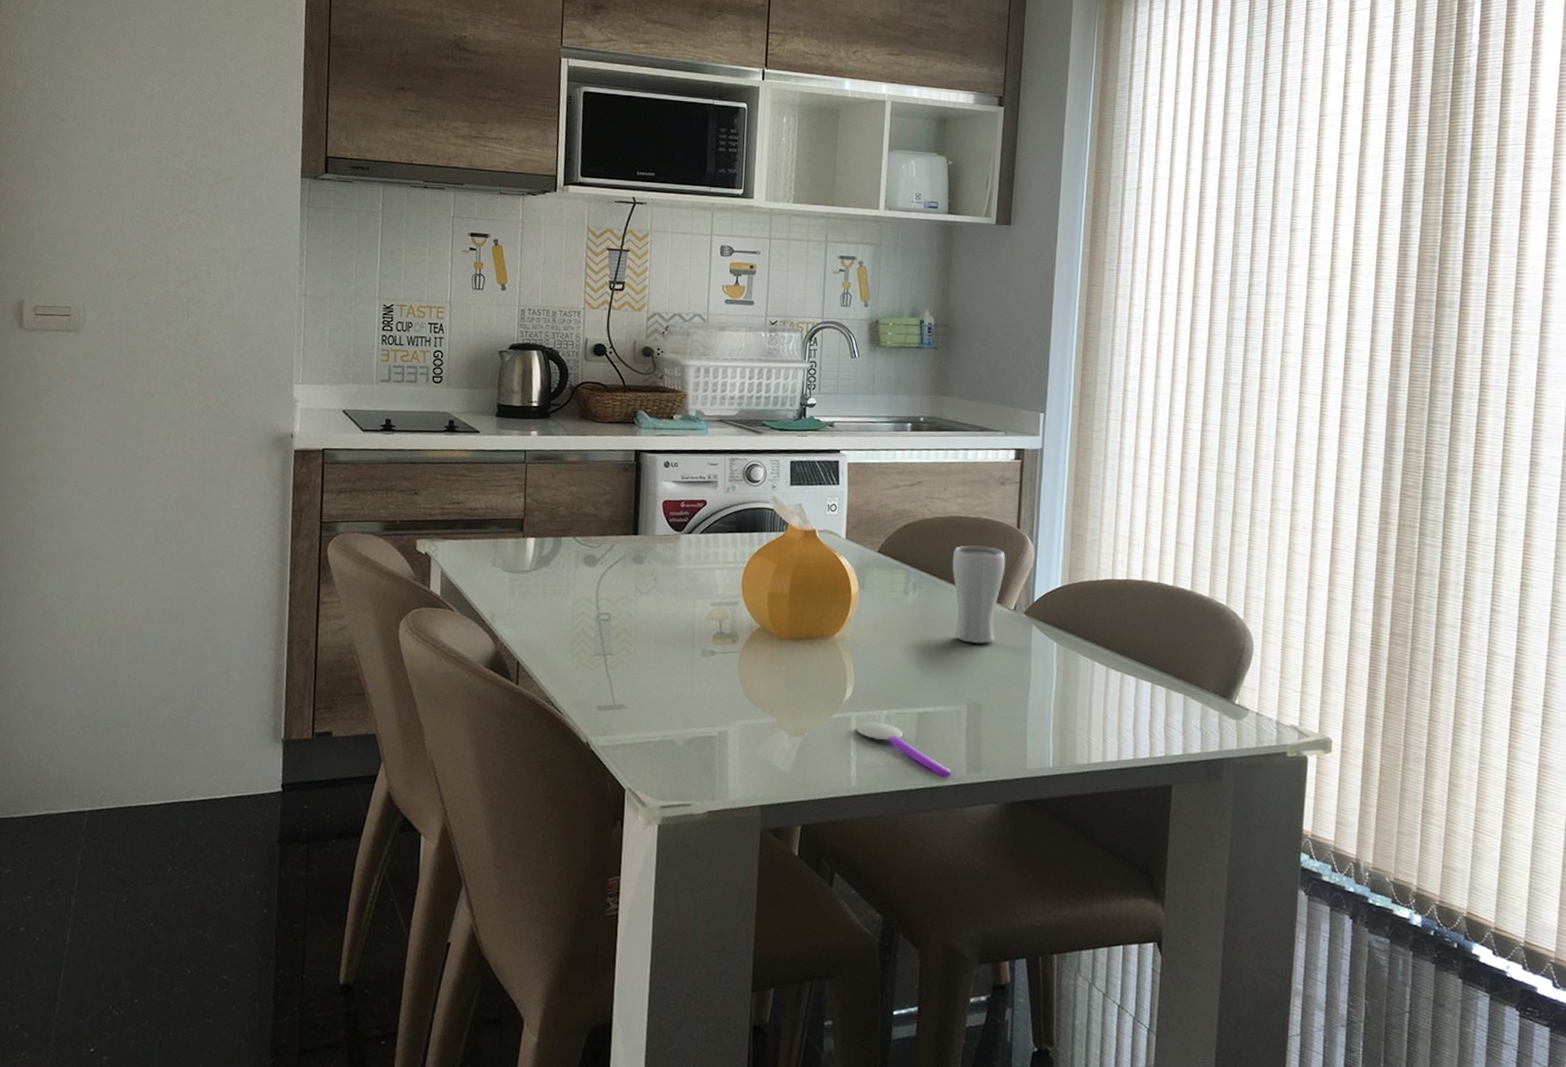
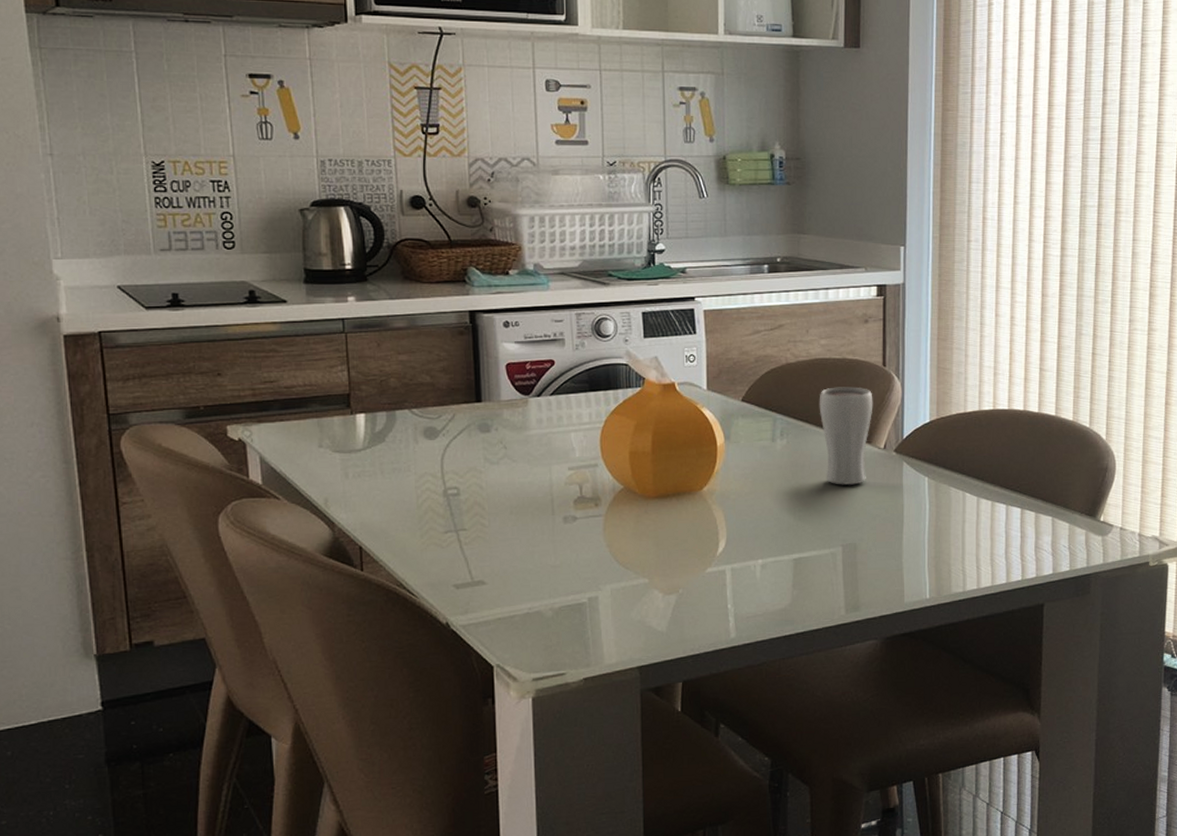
spoon: present [855,721,952,778] -> none [731,572,831,620]

